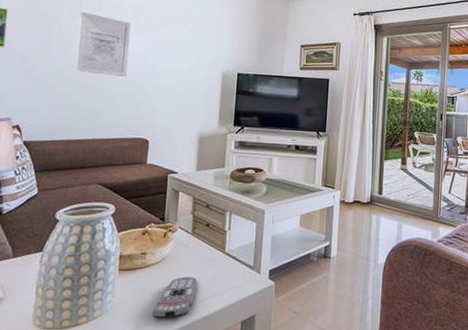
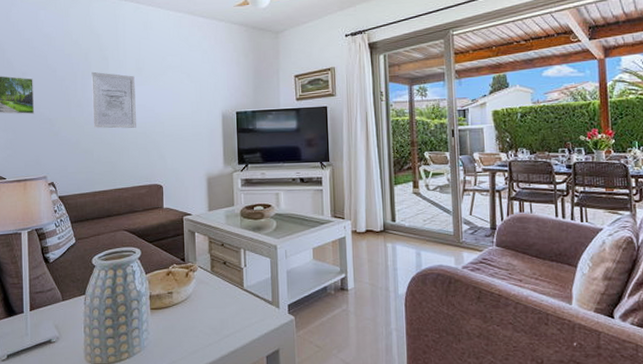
remote control: present [151,277,198,318] -> none [183,314,222,353]

